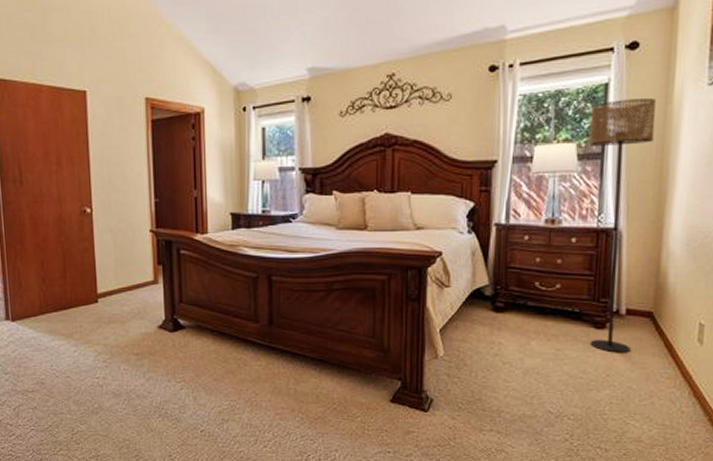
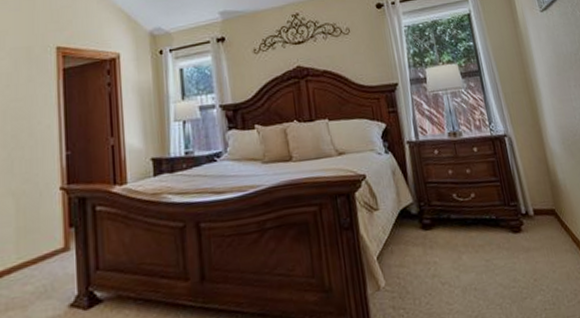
floor lamp: present [589,99,656,353] -> none [462,24,547,256]

